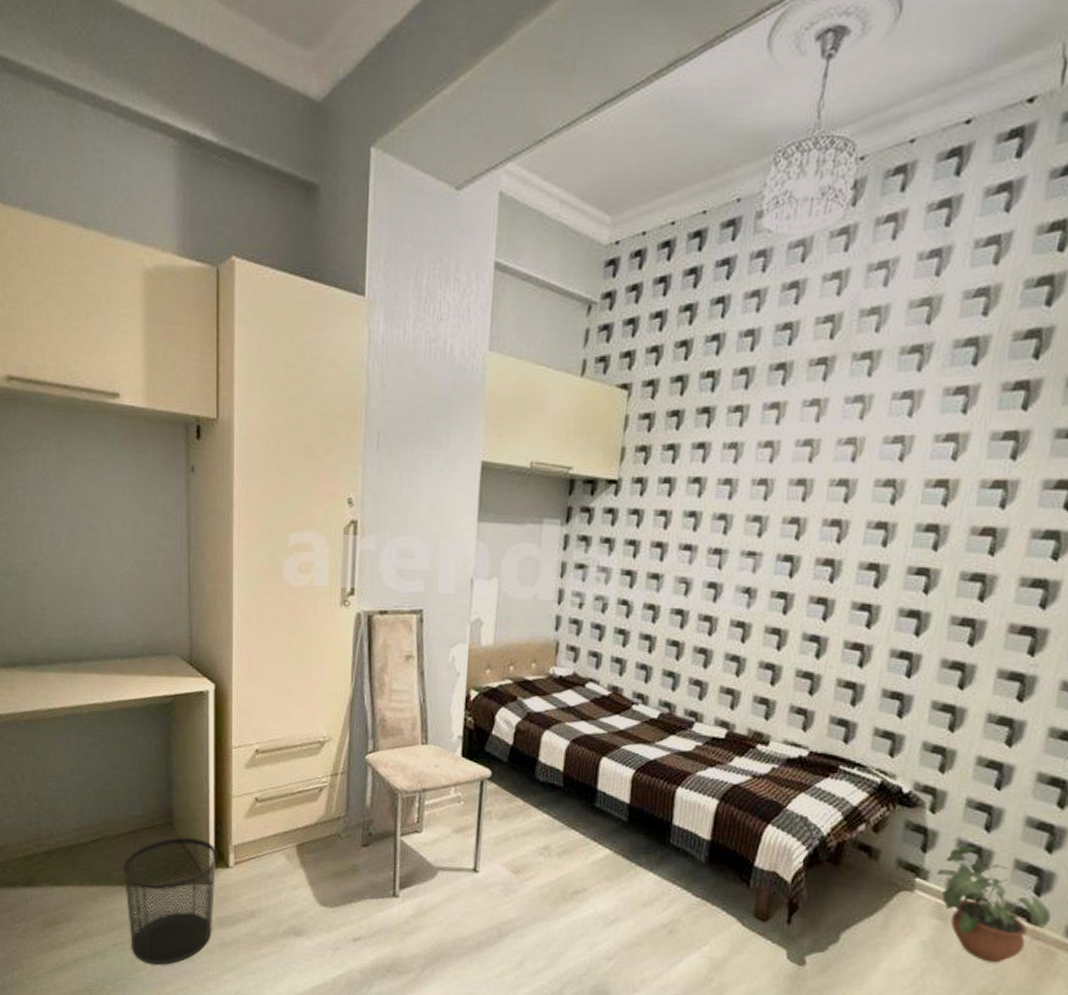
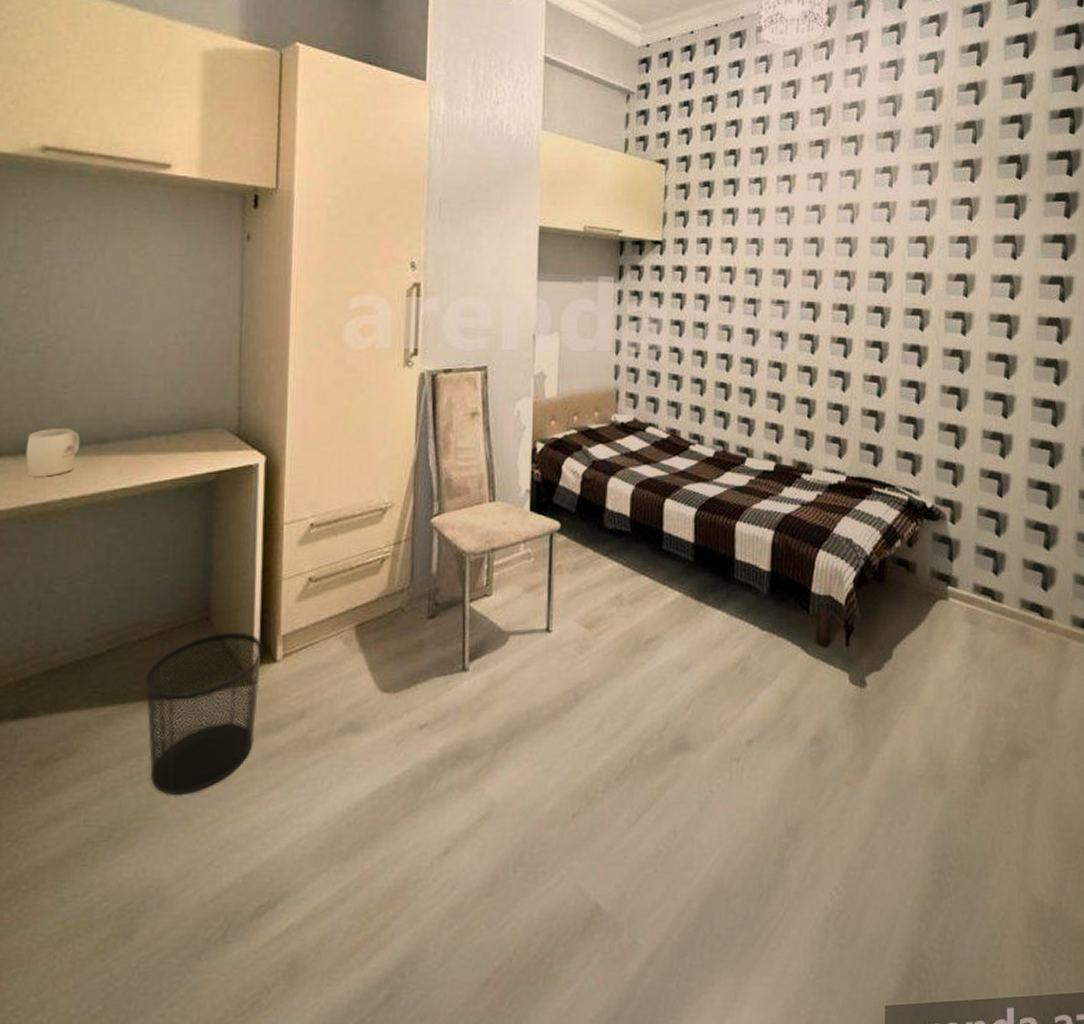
mug: none [15,645,58,689] -> present [25,427,80,477]
potted plant: present [936,845,1051,963] -> none [963,551,1058,659]

